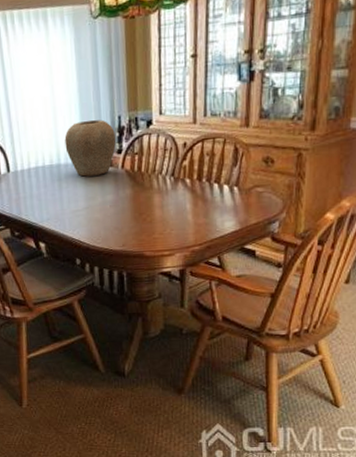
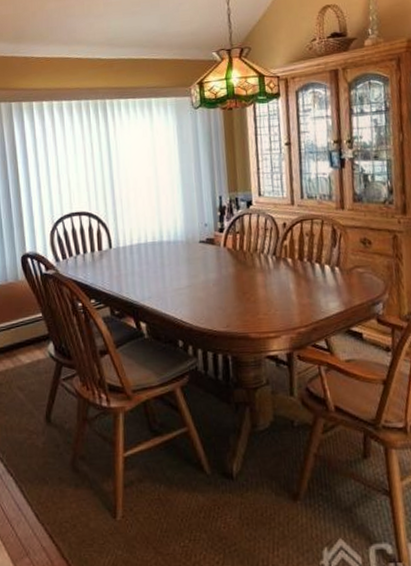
vase: present [64,119,116,177] -> none [167,199,218,255]

